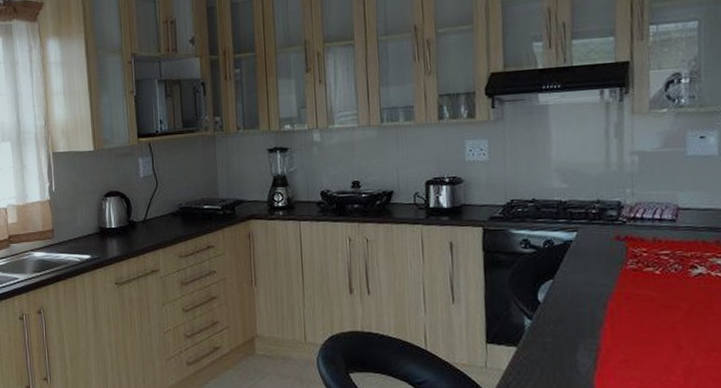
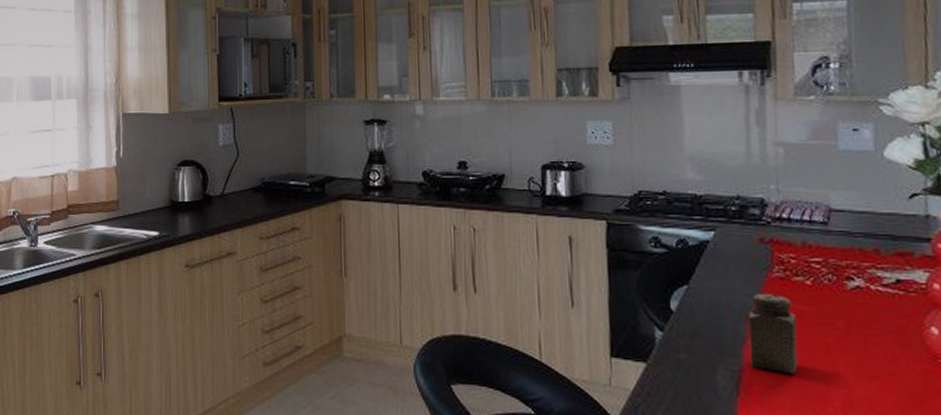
salt shaker: none [605,284,648,350] -> present [748,294,798,374]

